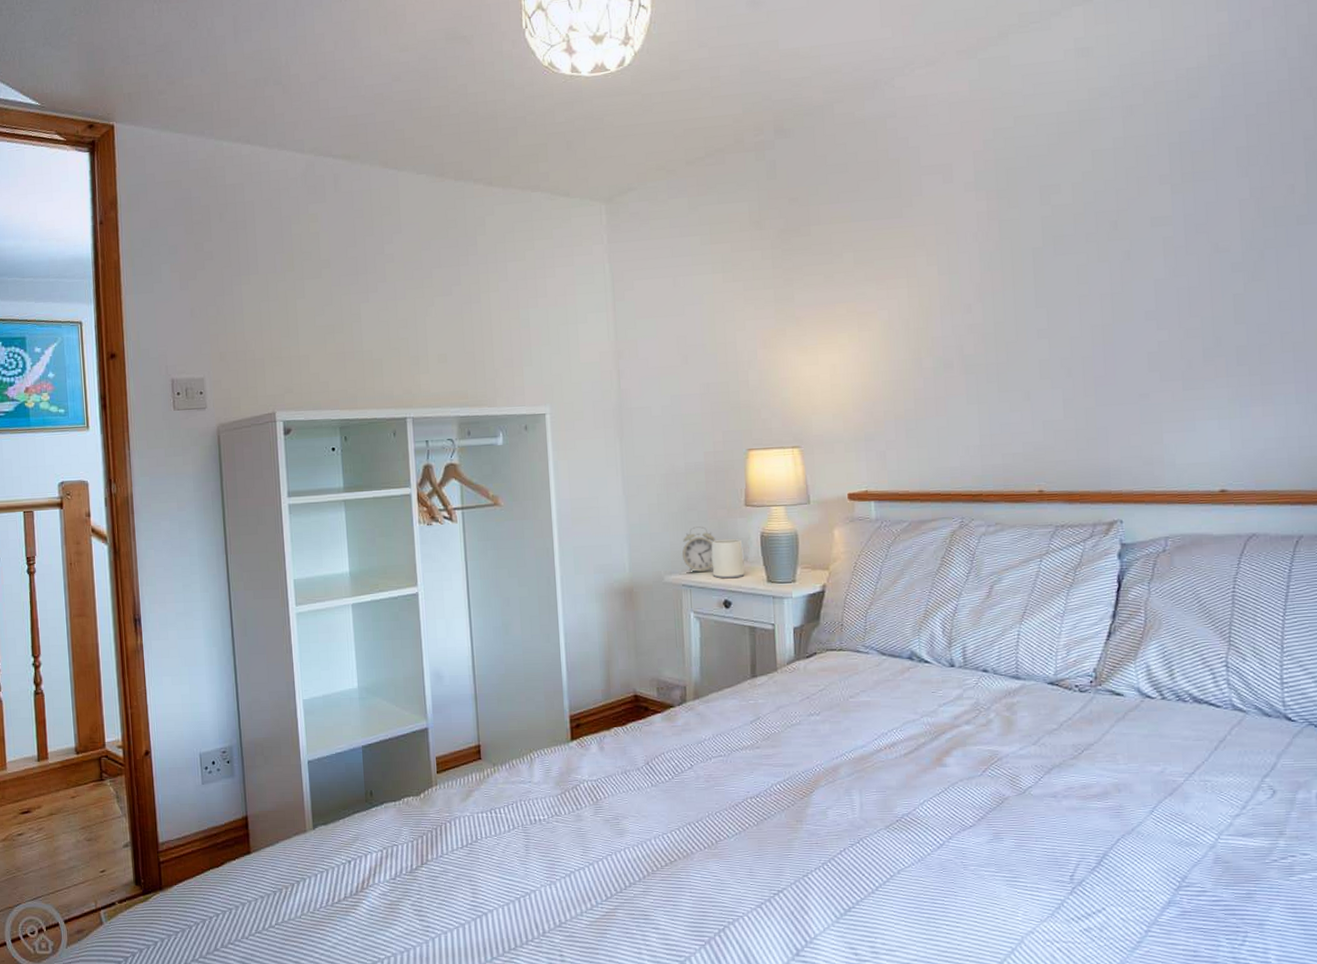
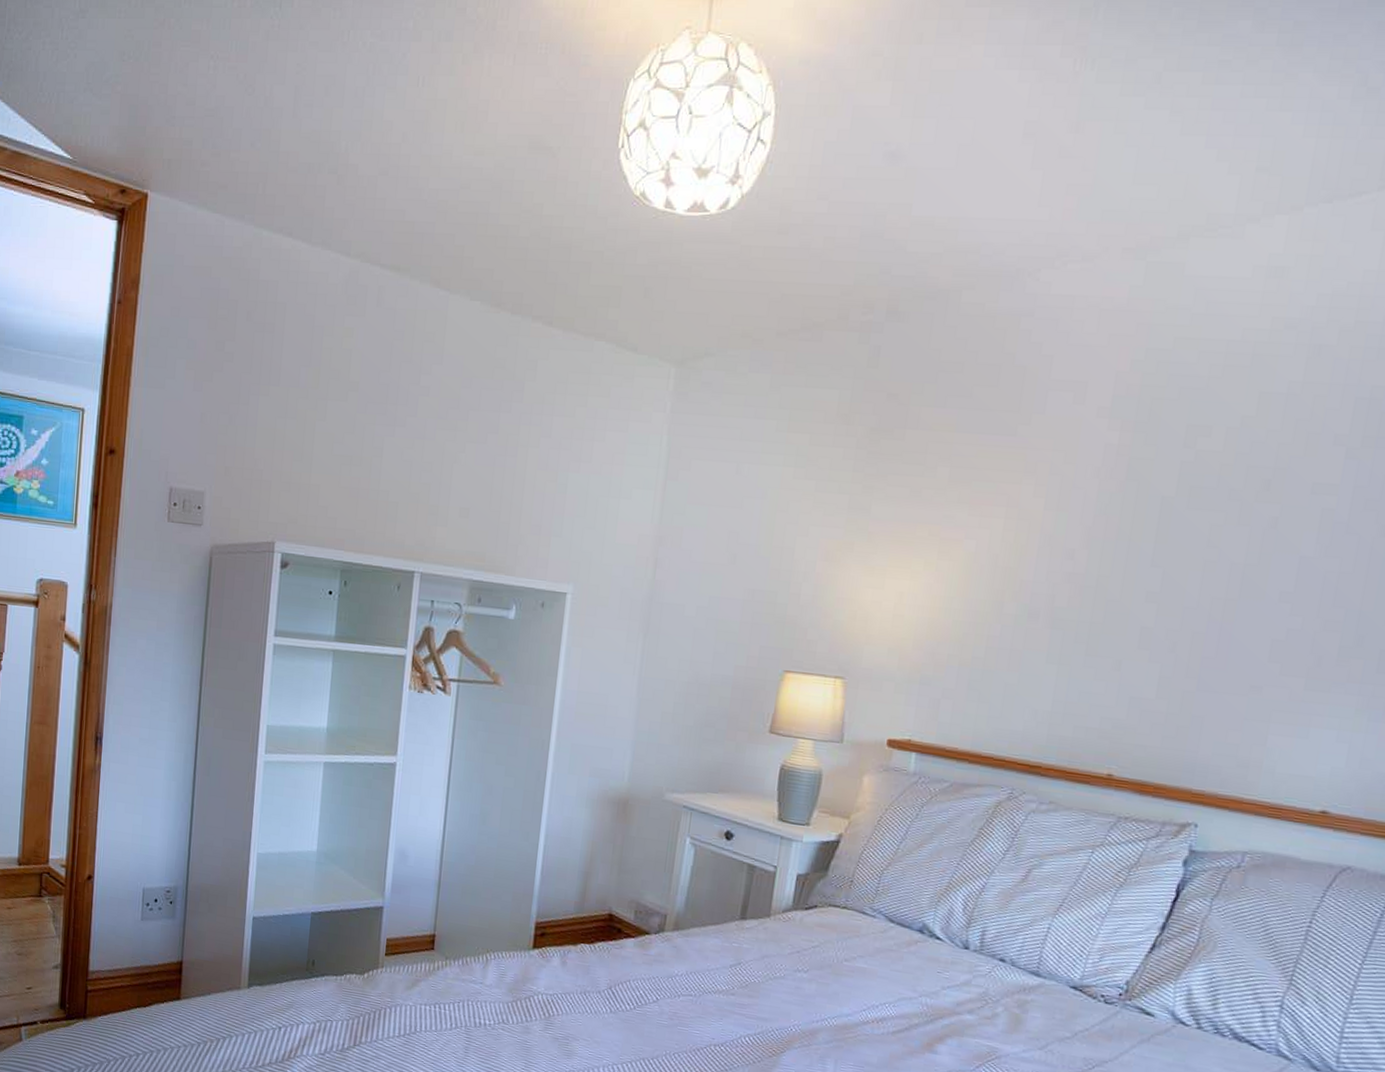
alarm clock: present [682,526,715,573] -> none [689,745,729,798]
mug: present [711,538,745,579] -> none [719,764,759,810]

